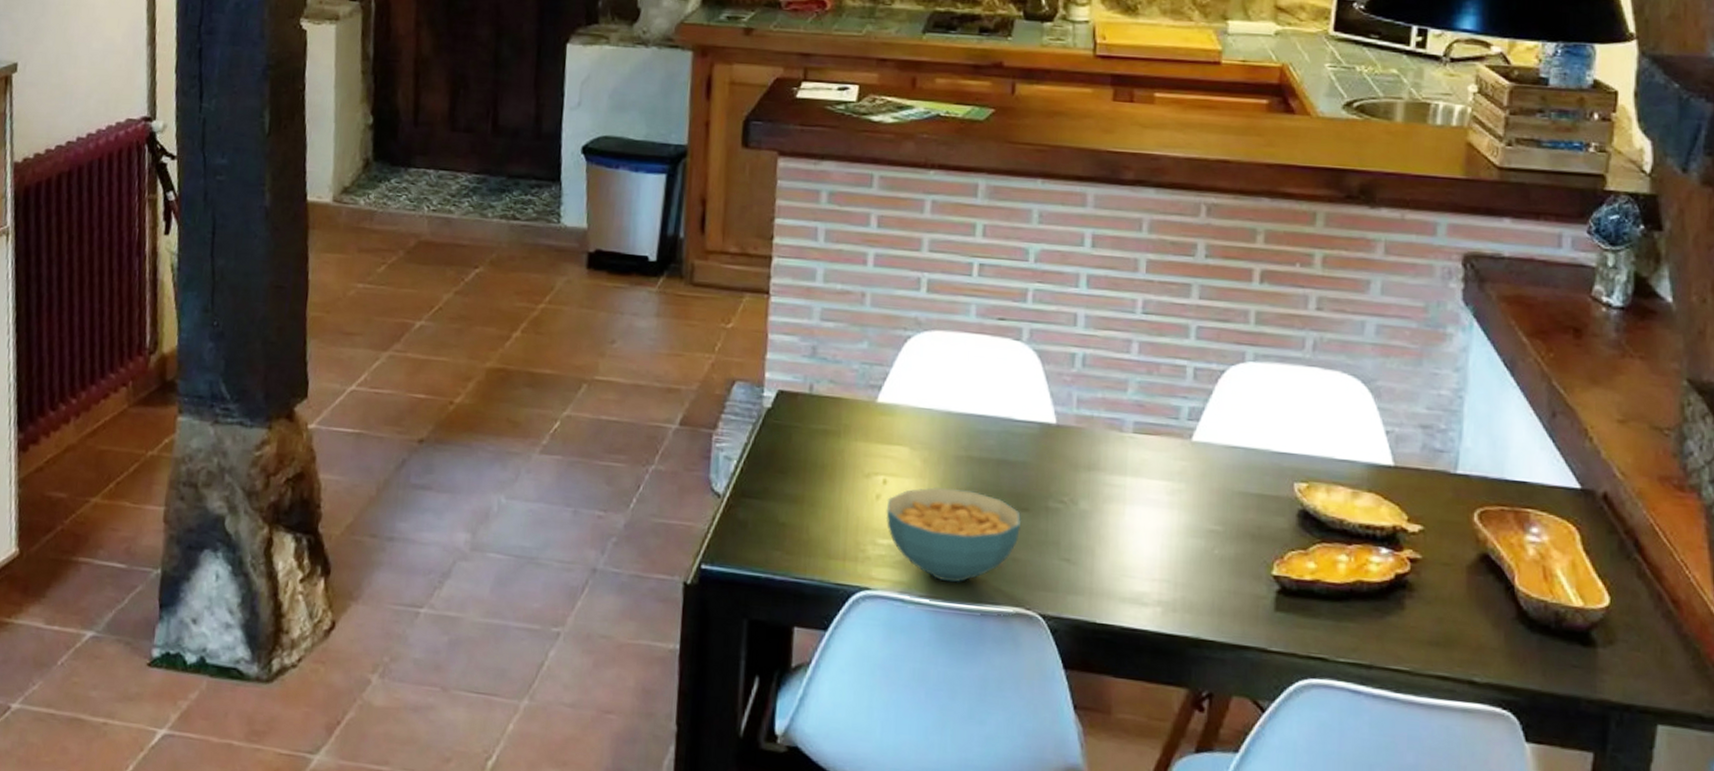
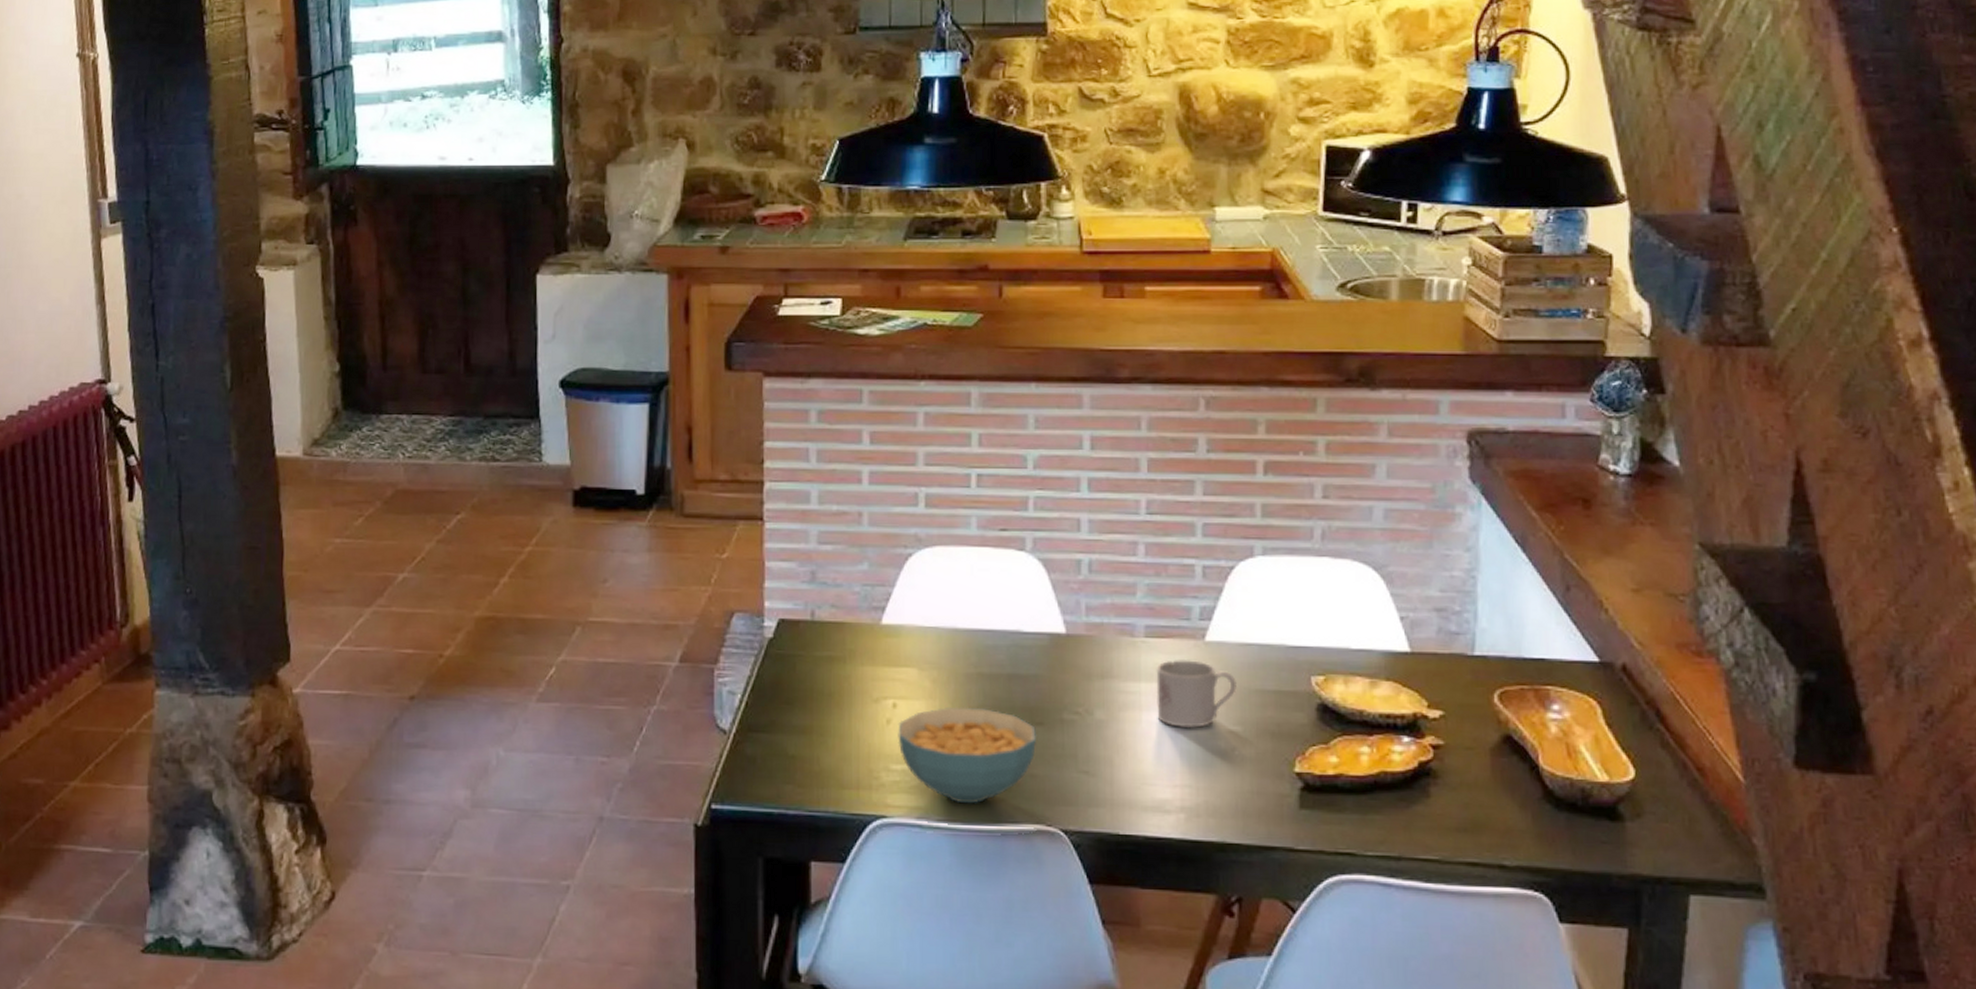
mug: none [1140,457,1220,525] -> present [1156,660,1237,728]

